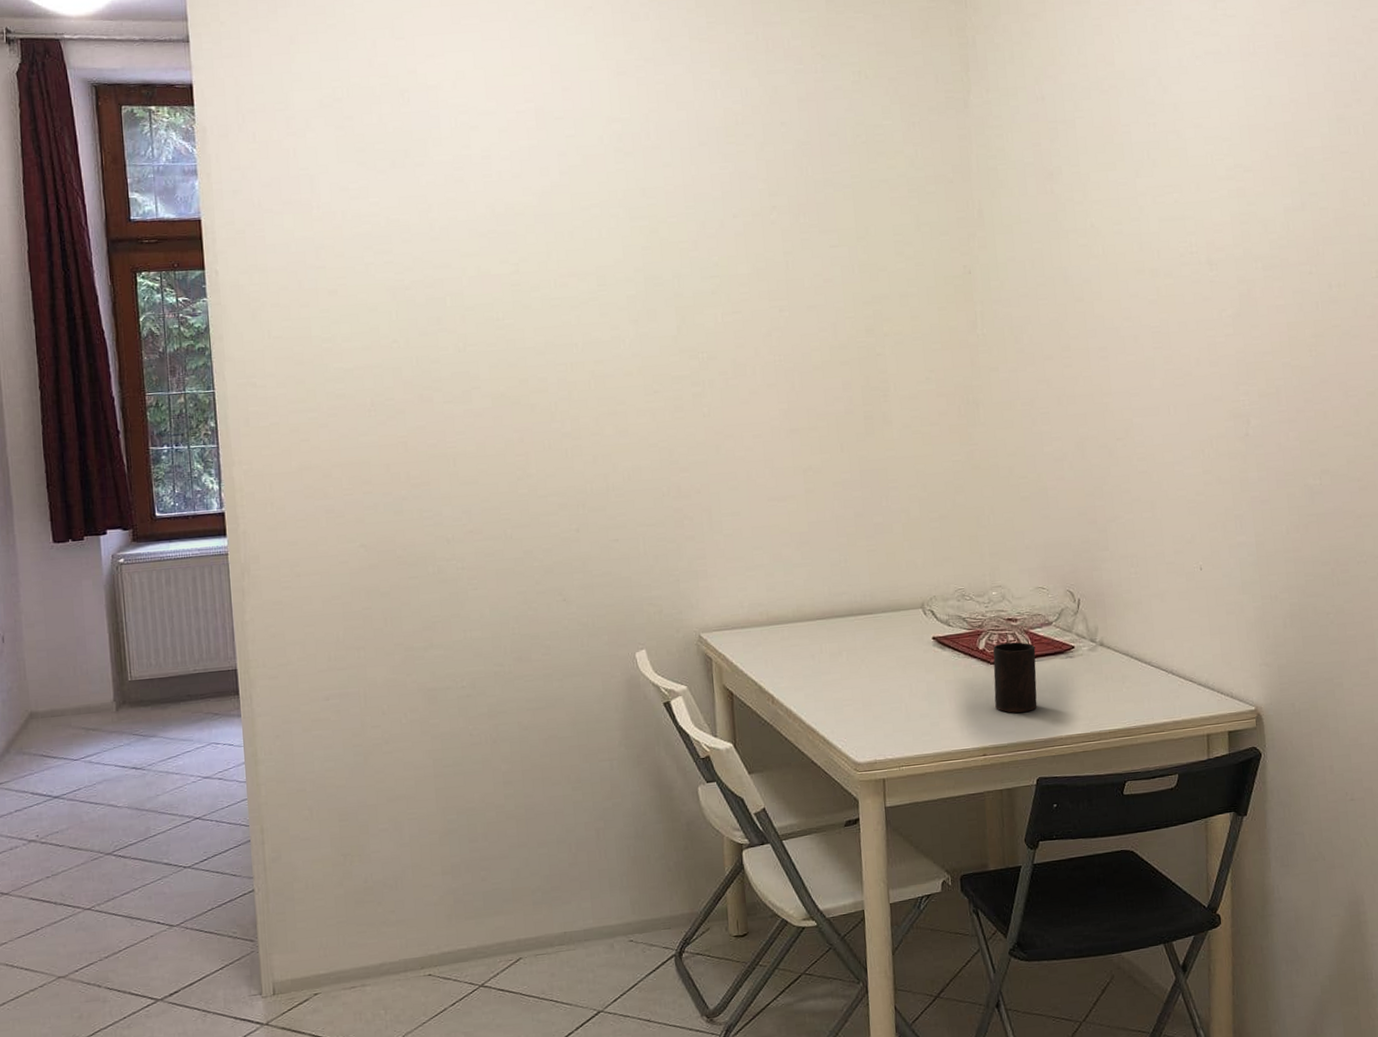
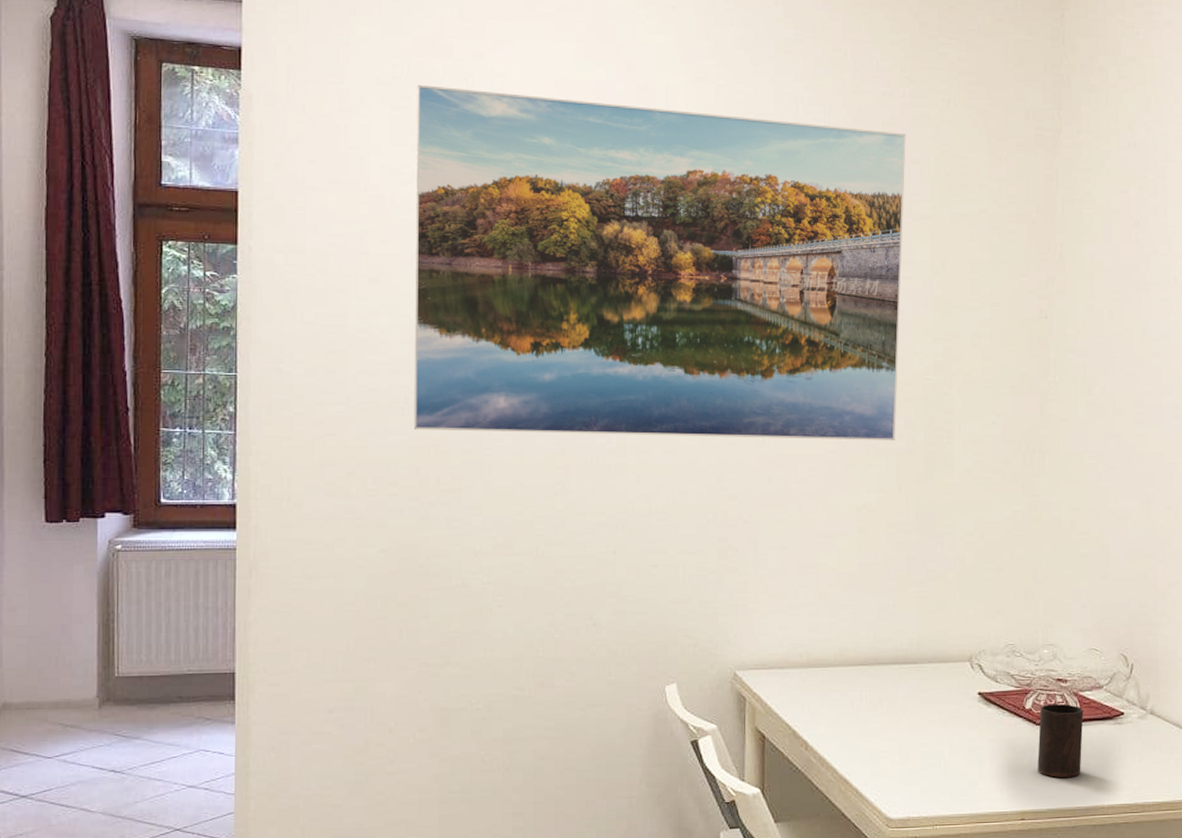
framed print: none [357,103,834,430] -> present [413,84,906,441]

